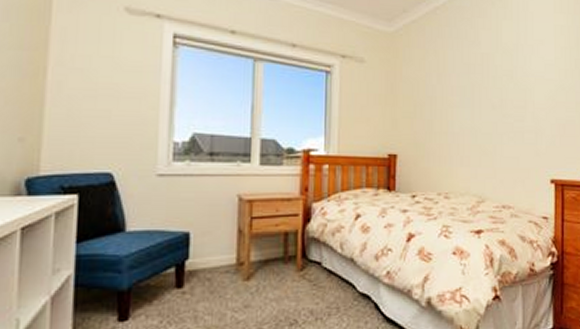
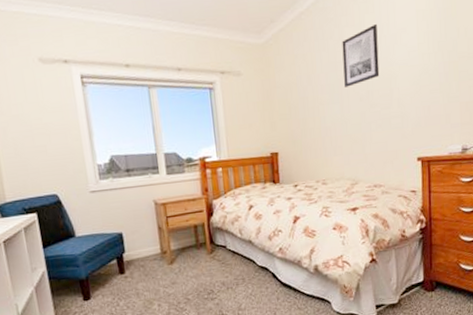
wall art: none [477,31,515,92] -> present [342,23,380,87]

